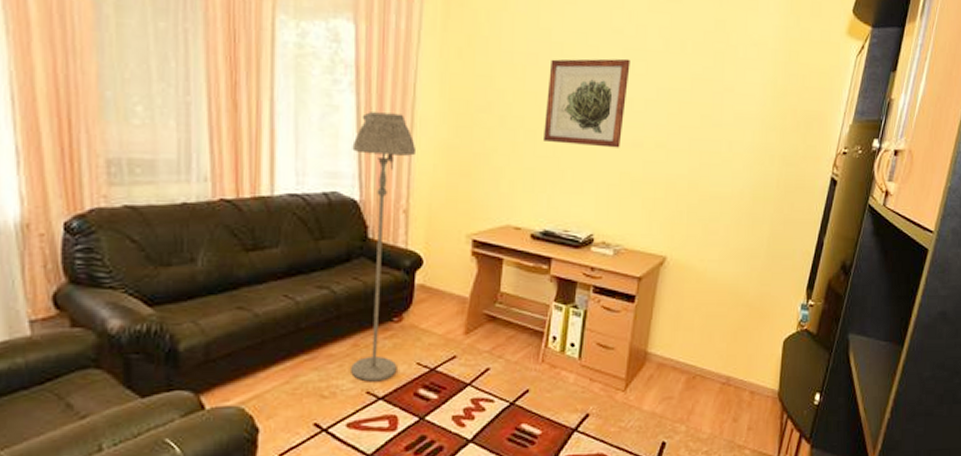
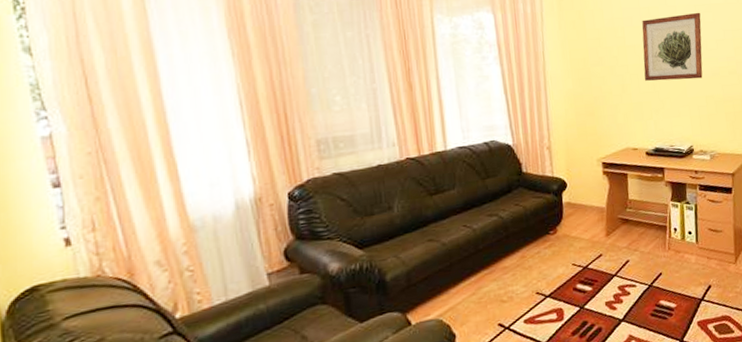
floor lamp: present [351,112,417,382] -> none [502,75,558,285]

